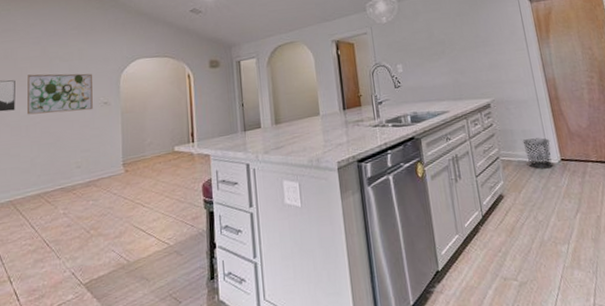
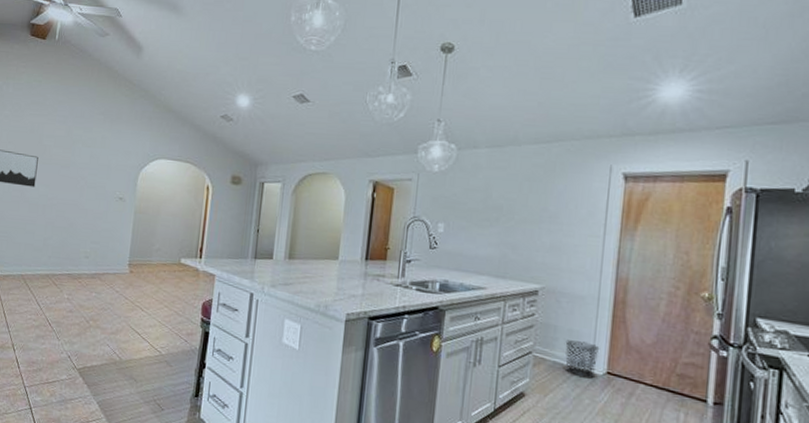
wall art: present [26,73,93,115] -> none [45,153,112,203]

